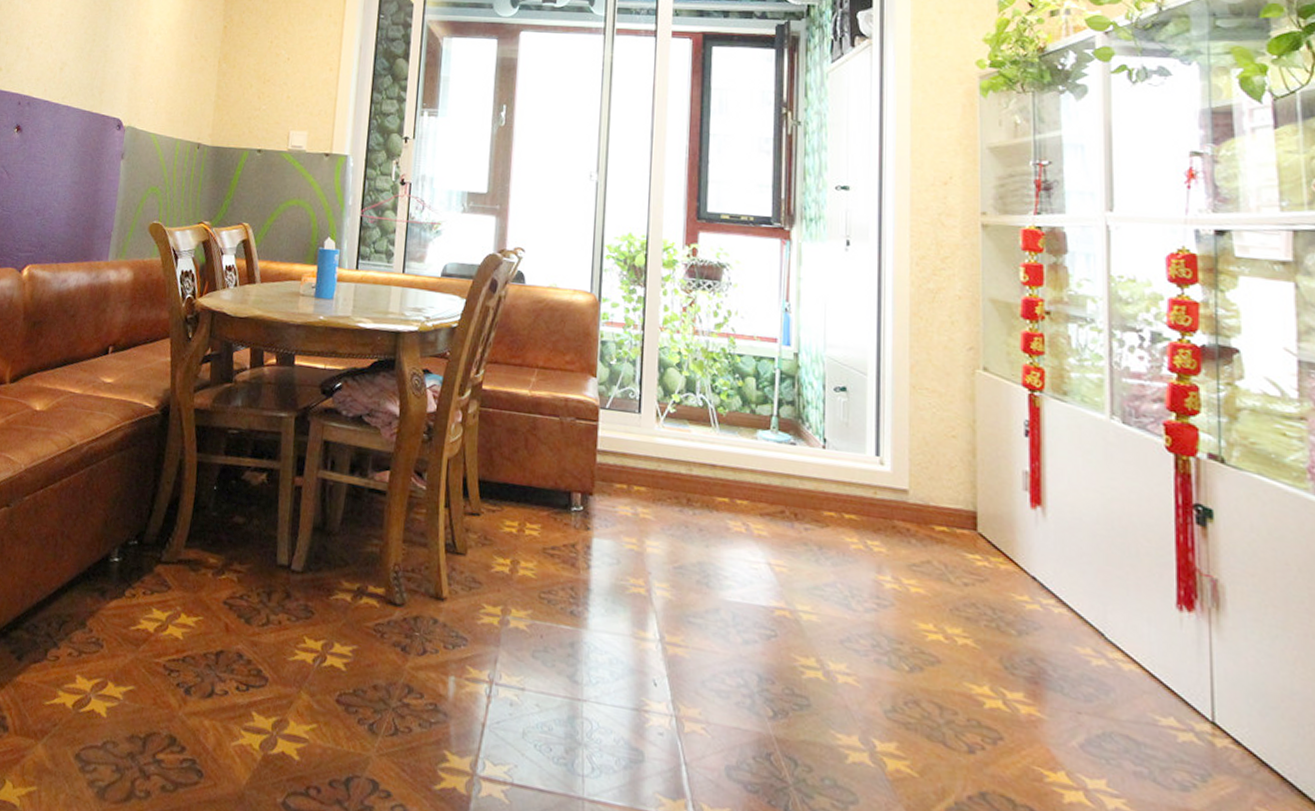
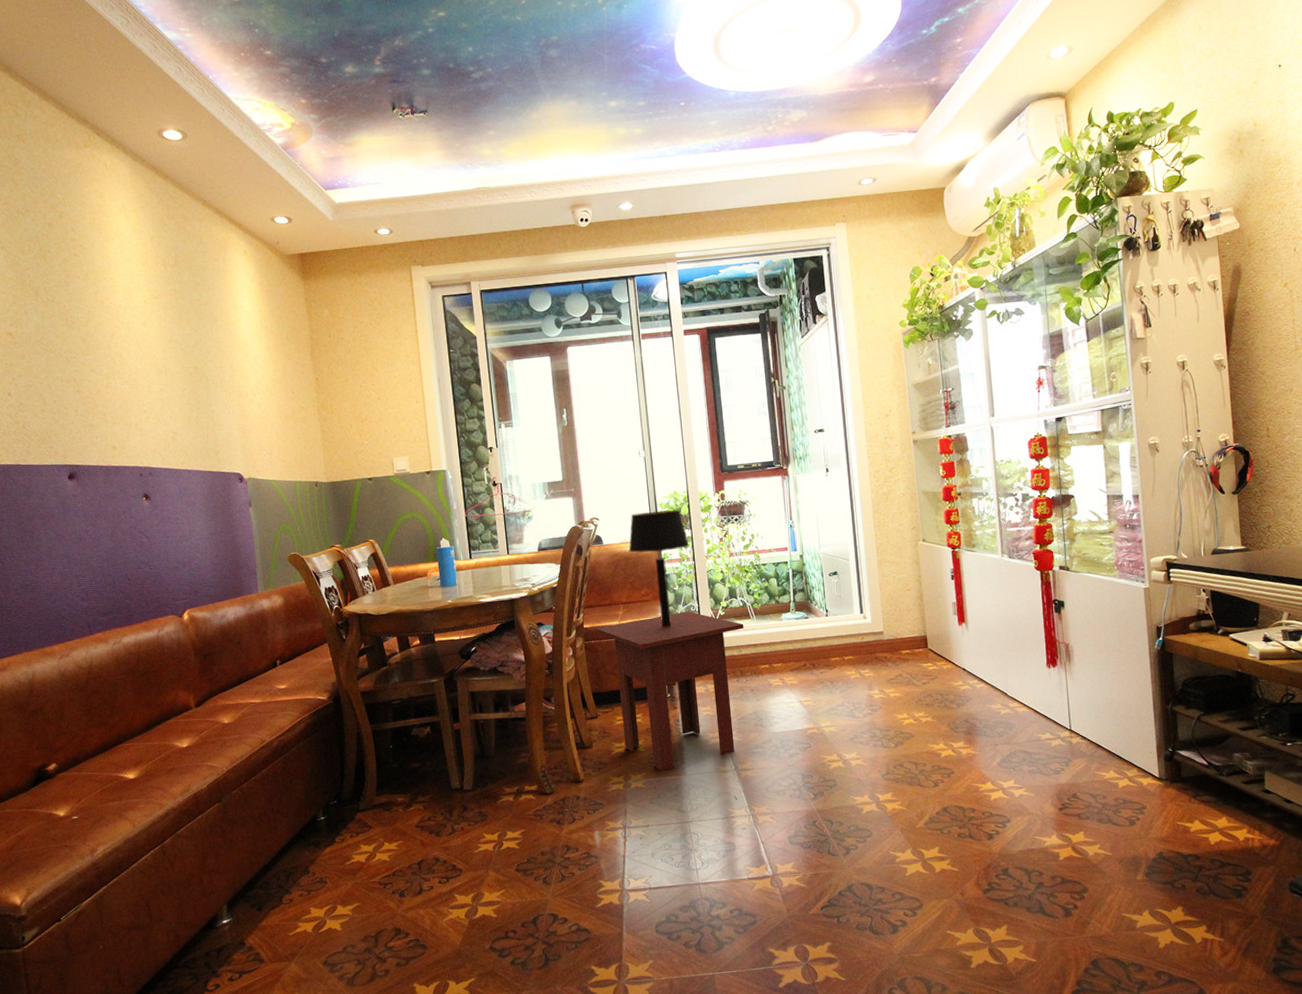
side table: none [495,392,701,615] -> present [595,611,744,771]
table lamp: none [557,252,640,414] -> present [628,510,690,628]

